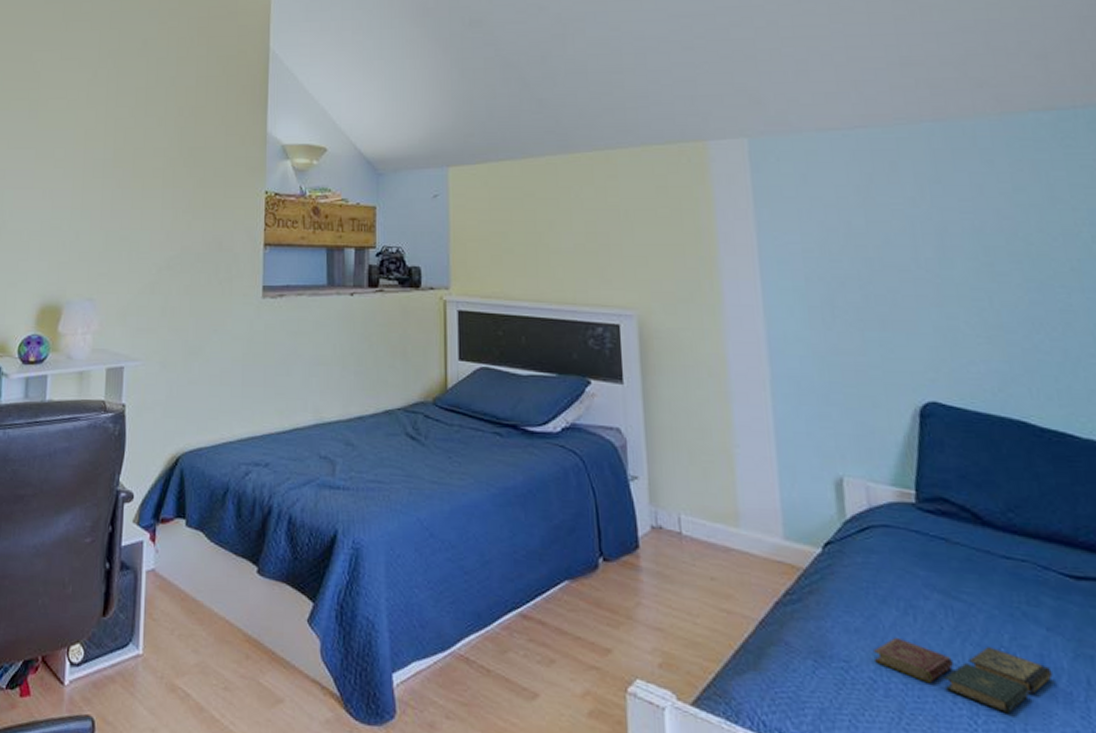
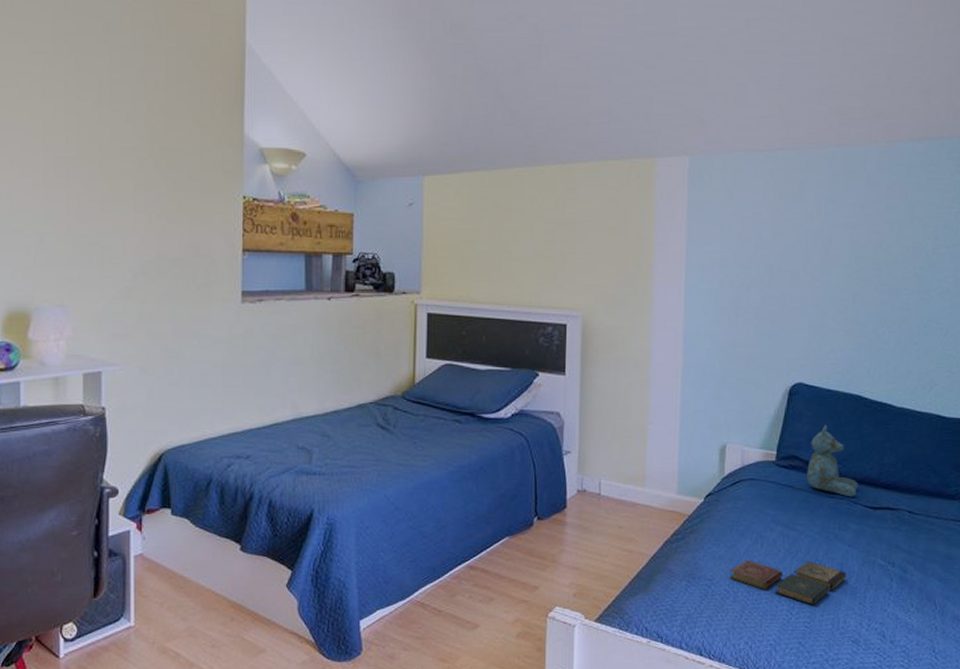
stuffed bear: none [962,457,1046,560] -> present [807,424,858,497]

